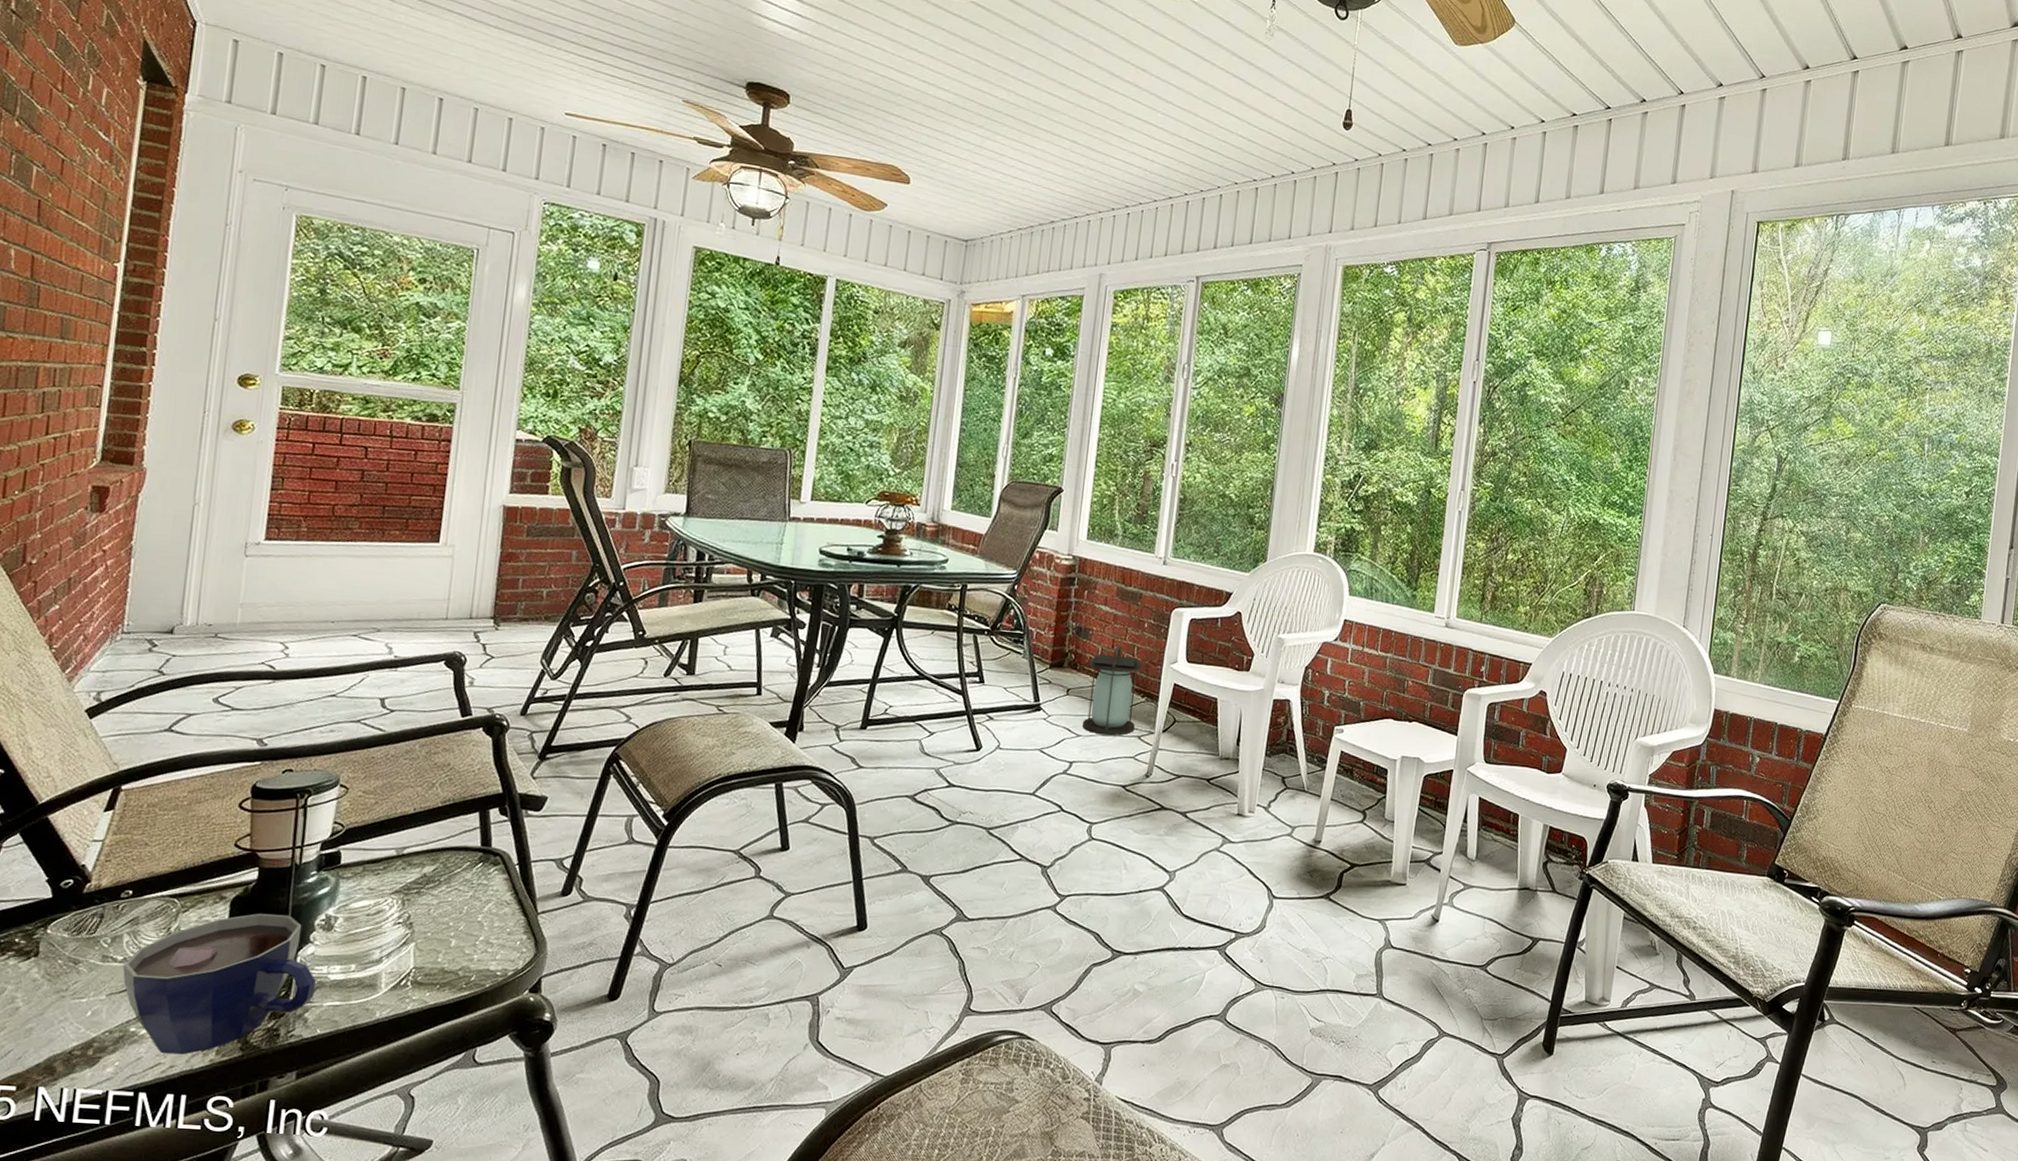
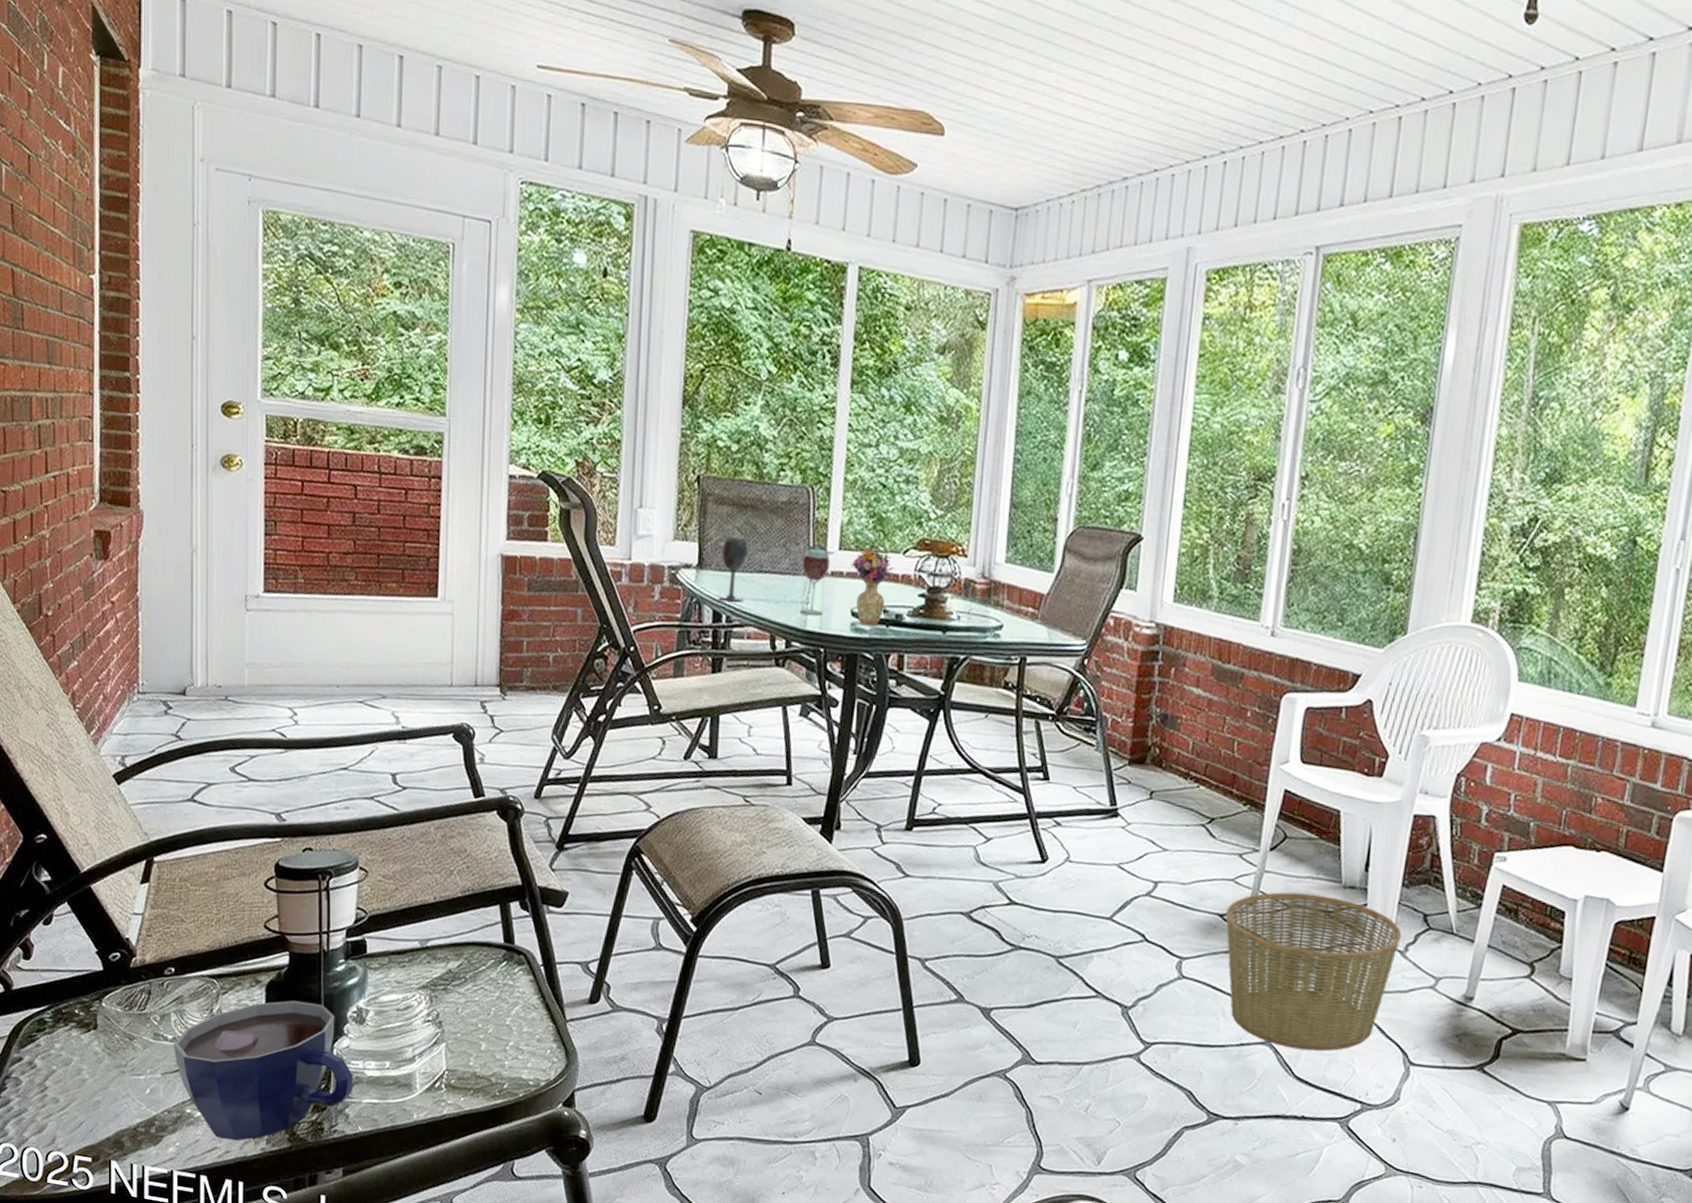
wine glass: none [703,490,732,544] -> present [719,537,749,603]
wineglass: none [775,497,803,554] -> present [800,546,830,616]
flower arrangement: none [820,497,859,562] -> present [850,546,896,626]
lantern: present [1082,644,1142,736] -> none [1170,737,1244,852]
basket: none [1127,765,1266,892] -> present [1225,892,1402,1051]

